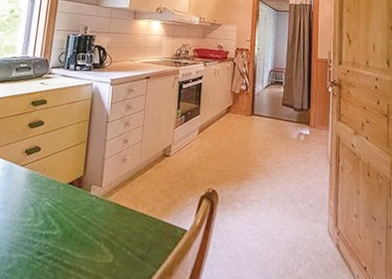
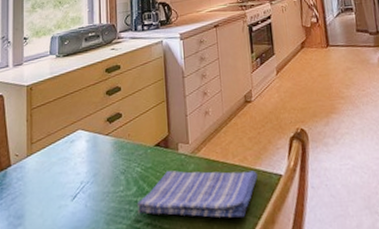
dish towel: none [41,210,164,265] -> present [136,170,259,218]

